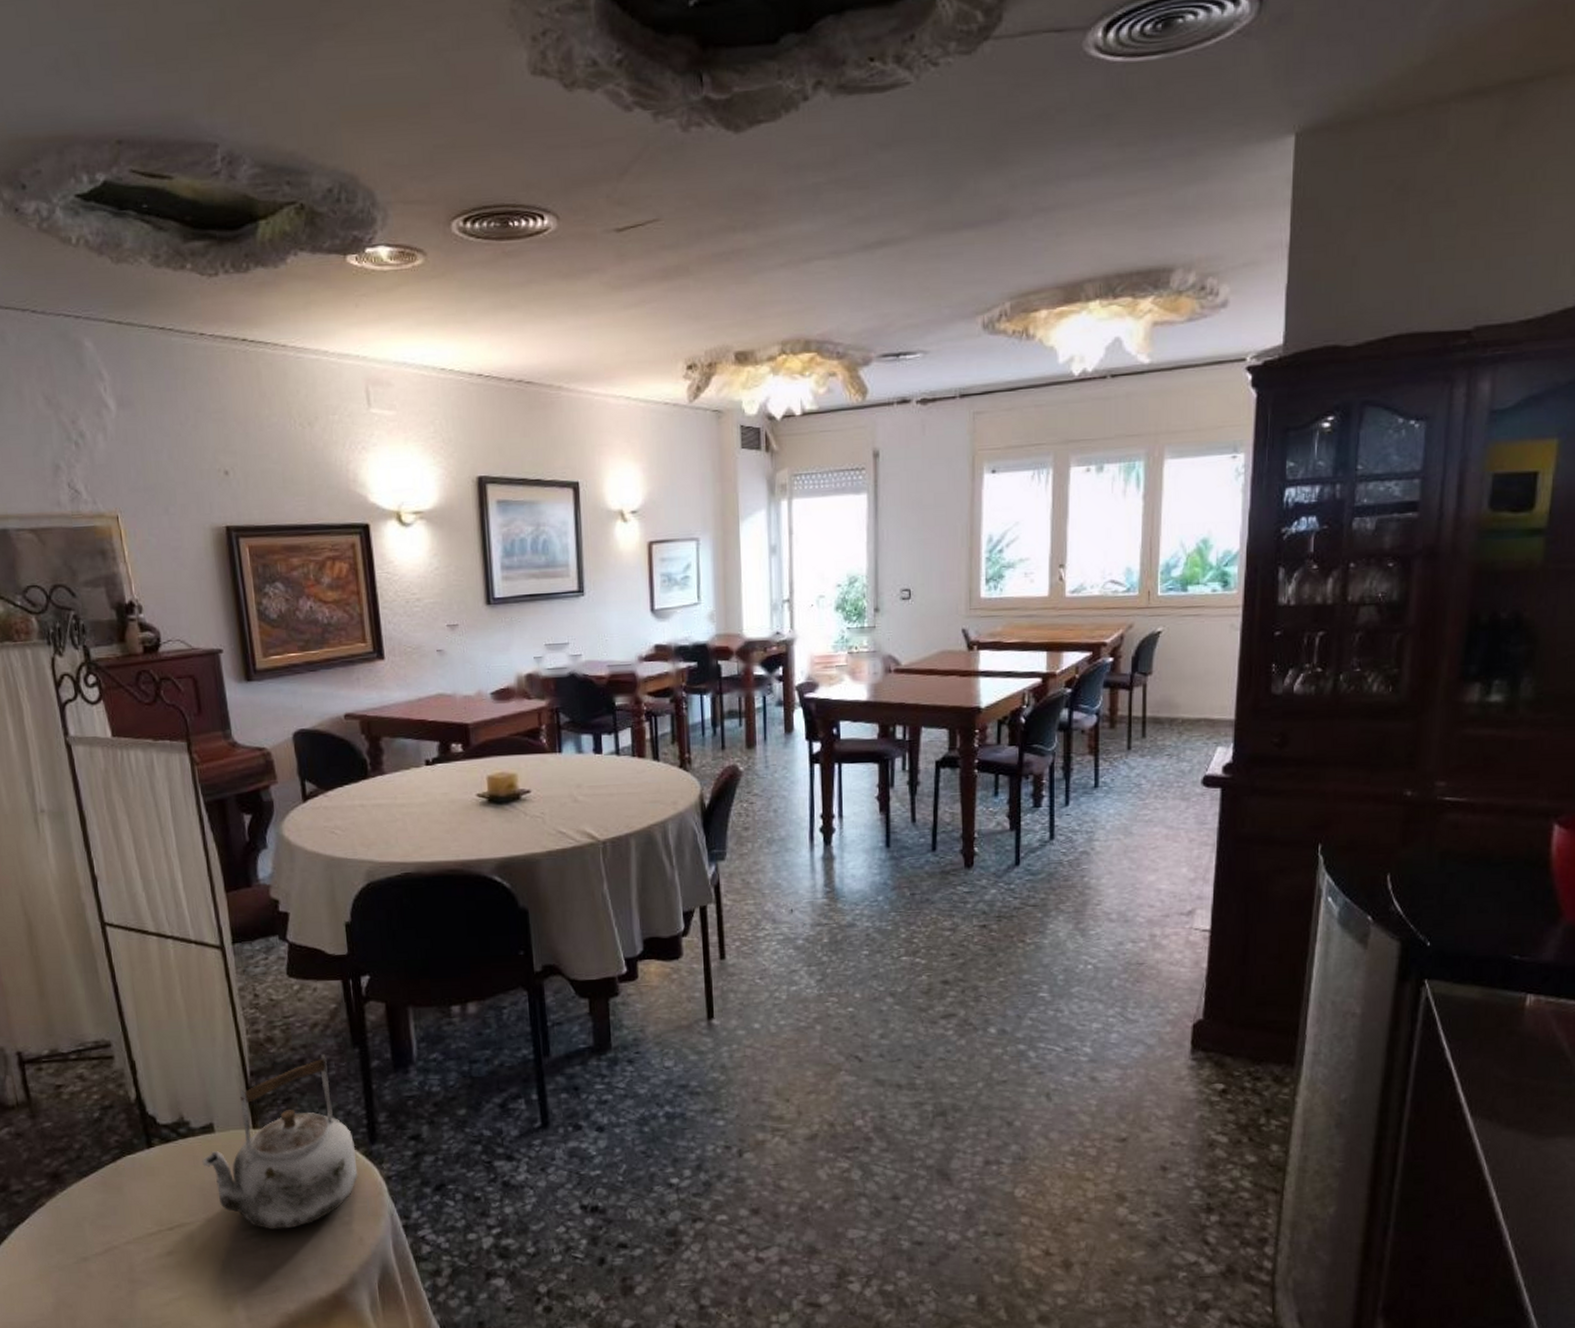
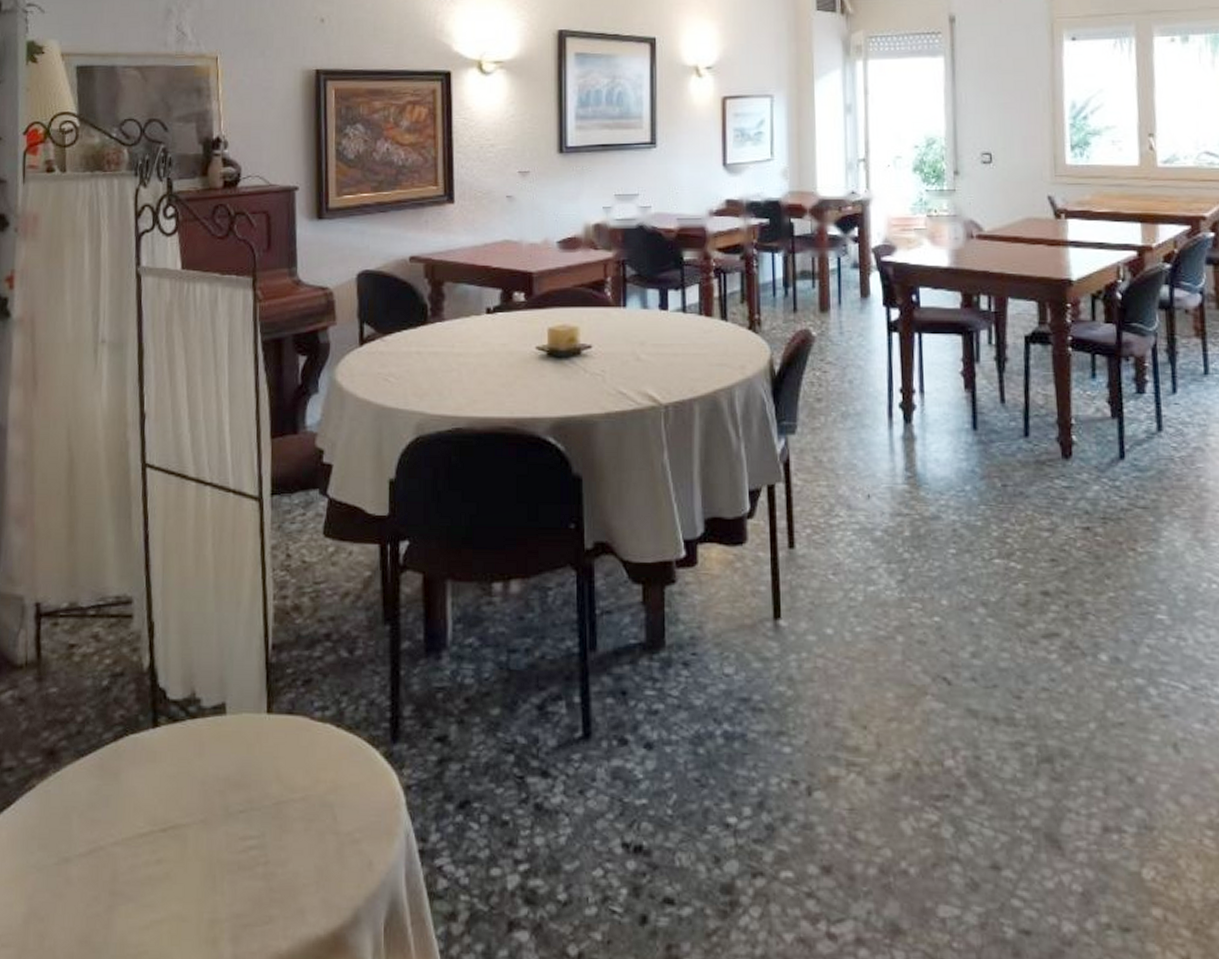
kettle: present [202,1054,358,1229] -> none [208,630,375,843]

